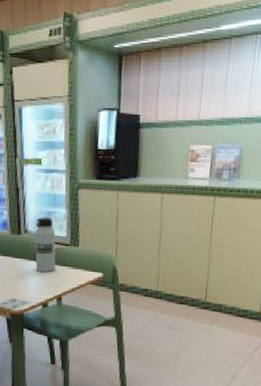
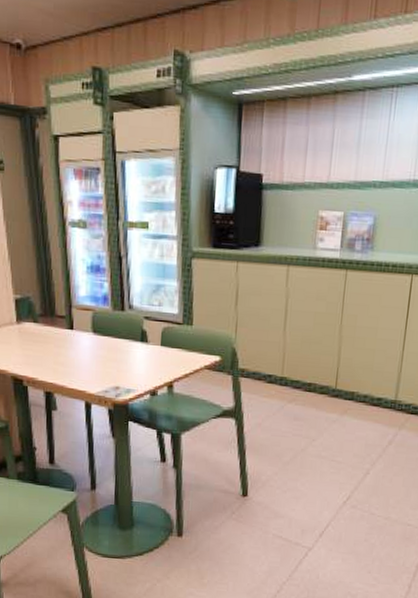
water bottle: present [34,217,56,272] -> none [141,291,166,355]

